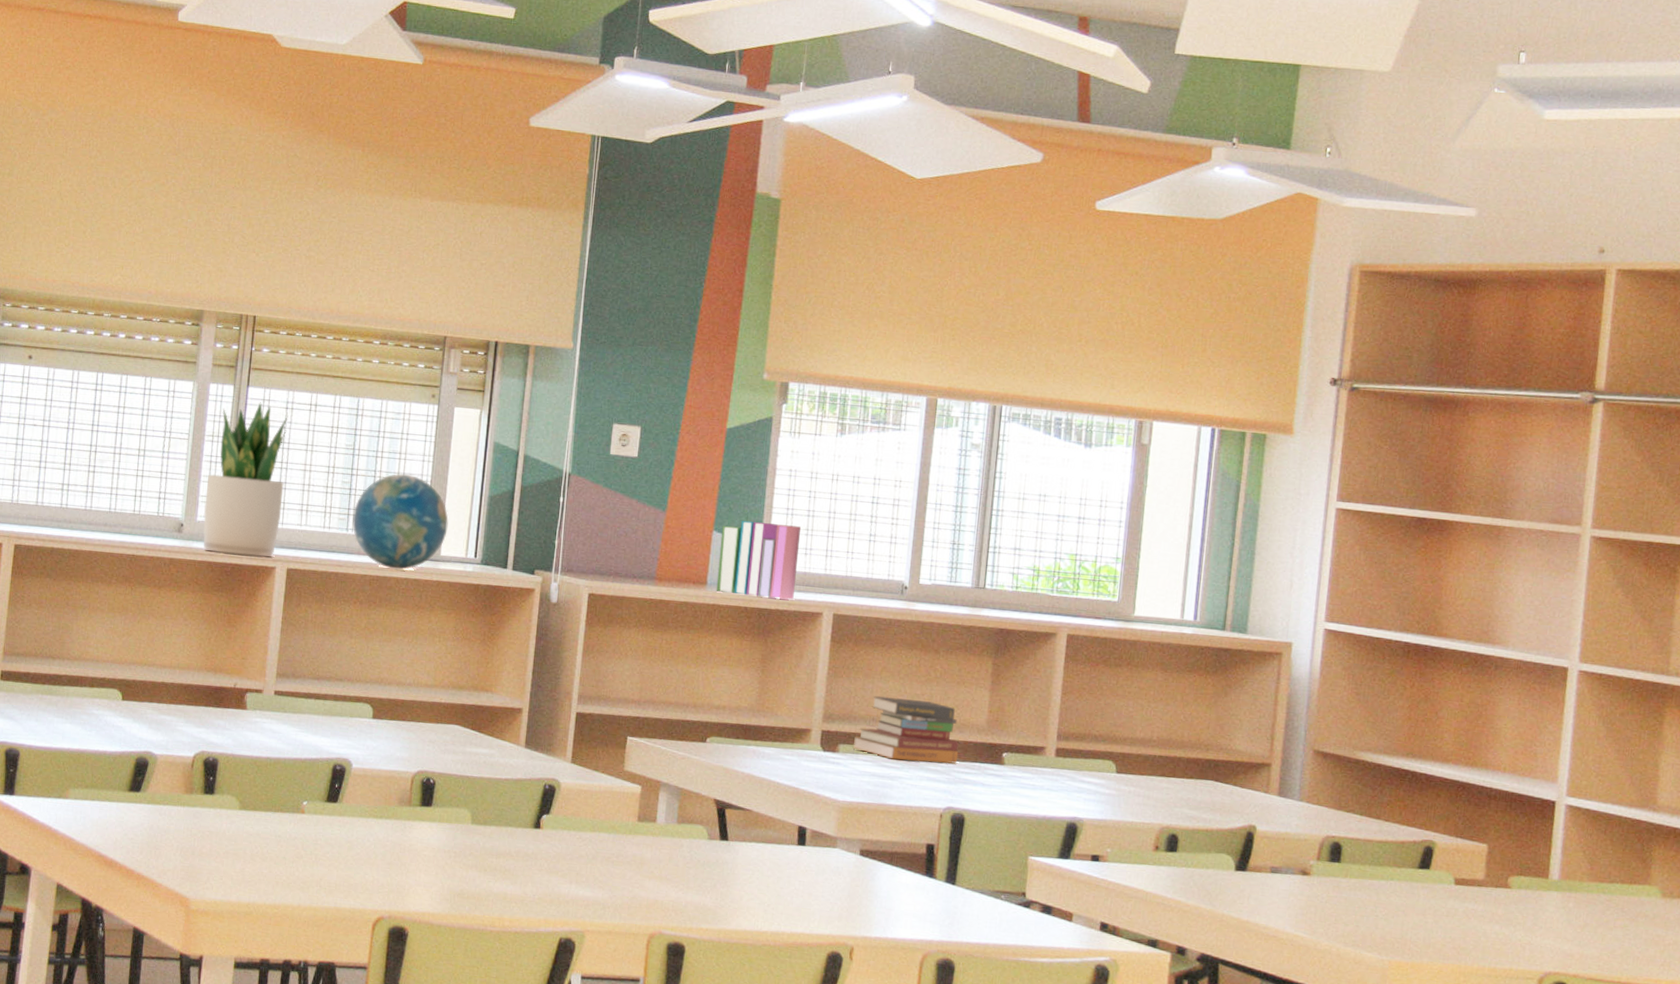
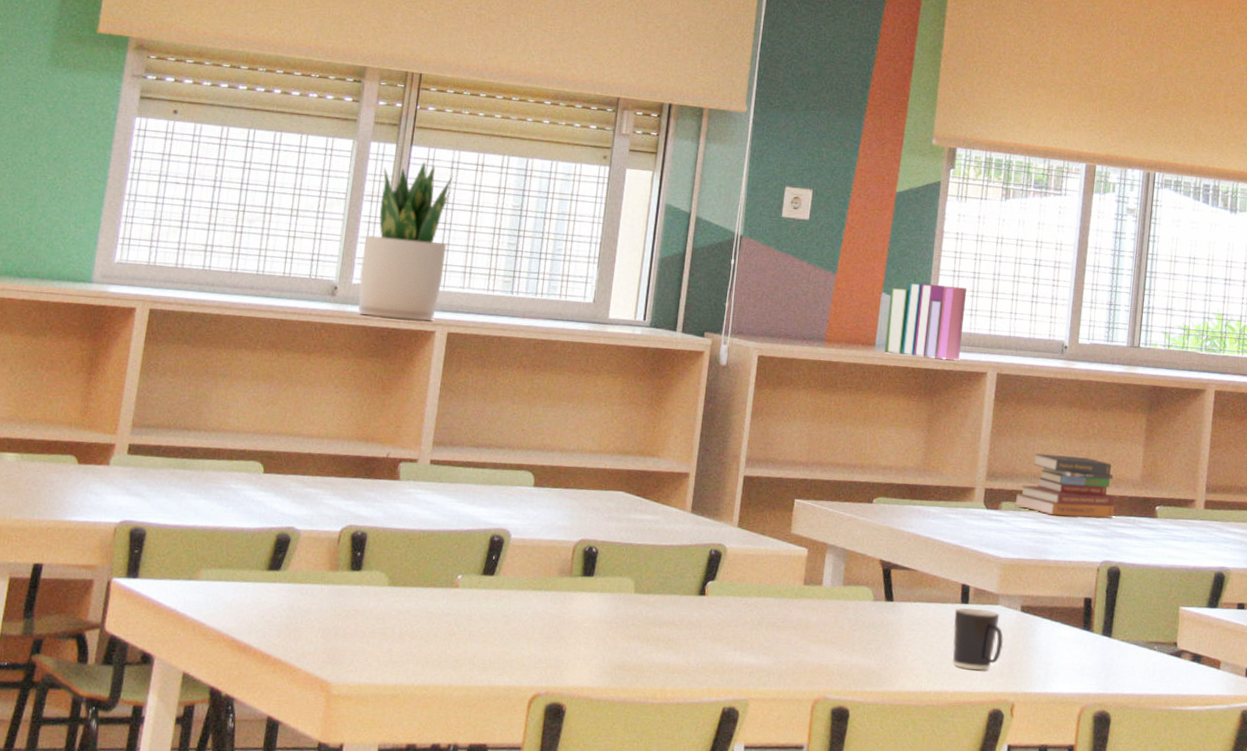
globe: present [352,474,449,570] -> none [517,235,618,333]
mug: none [788,849,842,913] -> present [952,607,1004,671]

